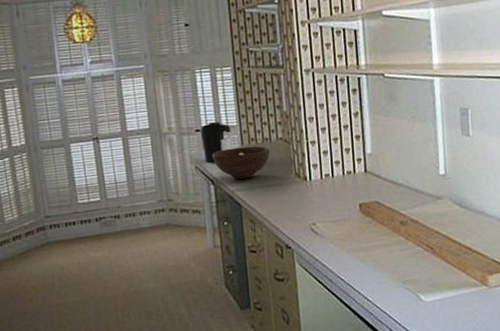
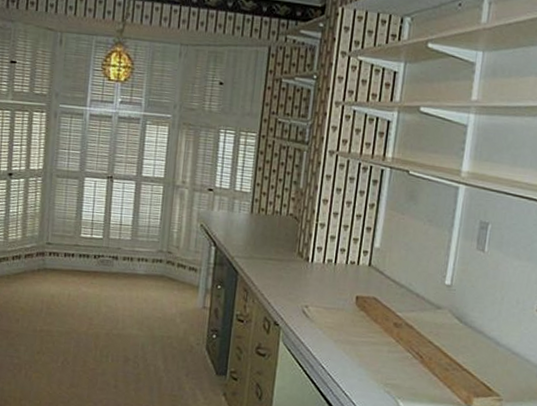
coffee maker: present [200,121,232,163] -> none [212,183,244,224]
fruit bowl: present [212,146,270,180] -> none [219,213,278,248]

